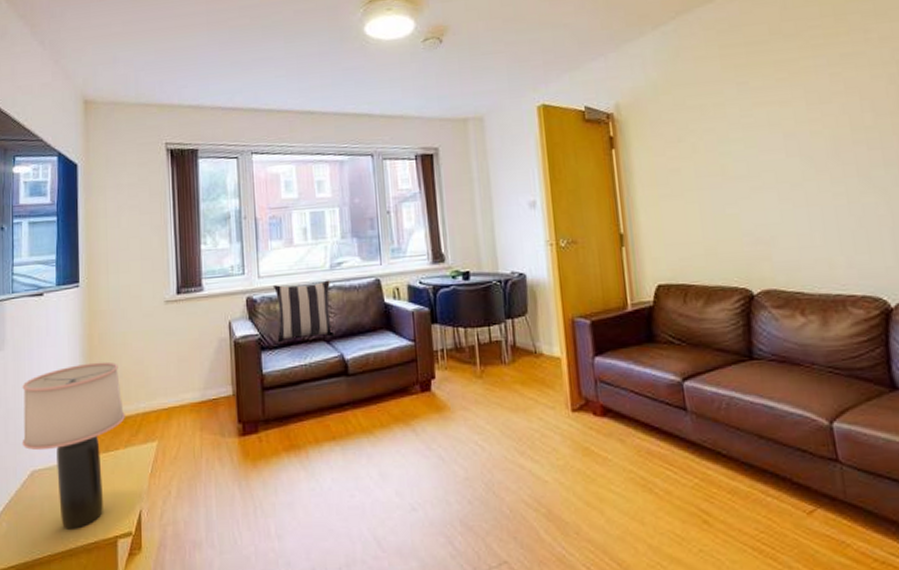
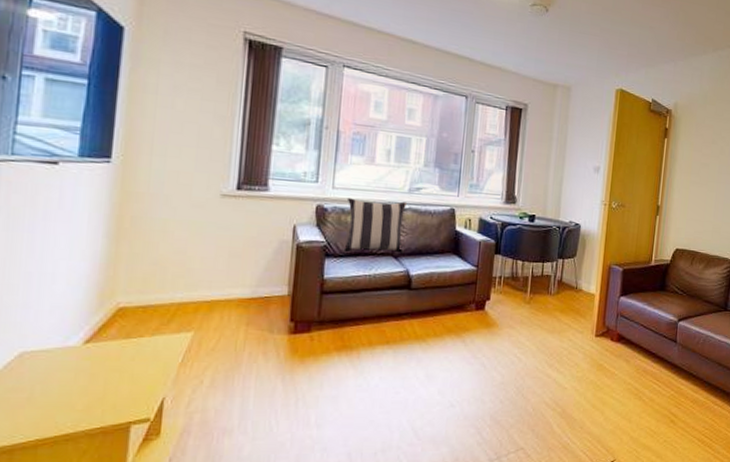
table lamp: present [22,361,125,529] -> none [9,245,156,414]

